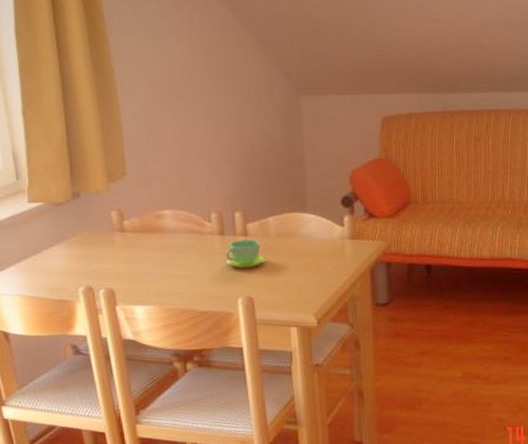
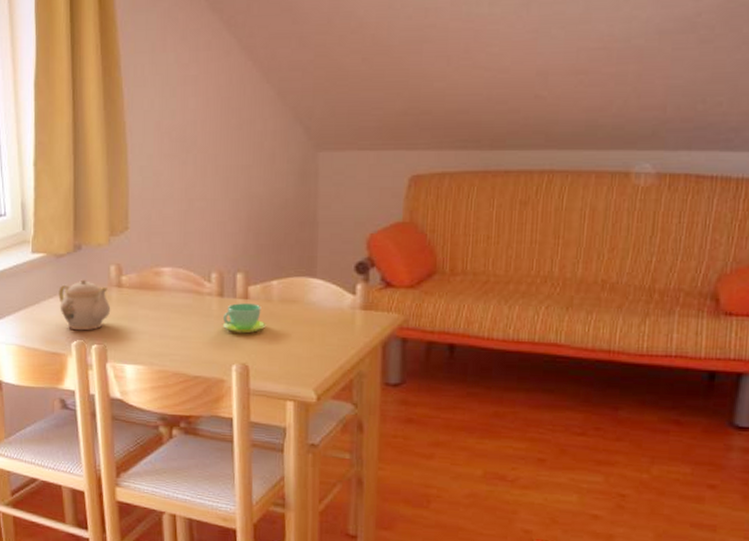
teapot: none [60,226,116,277] -> present [58,279,111,331]

